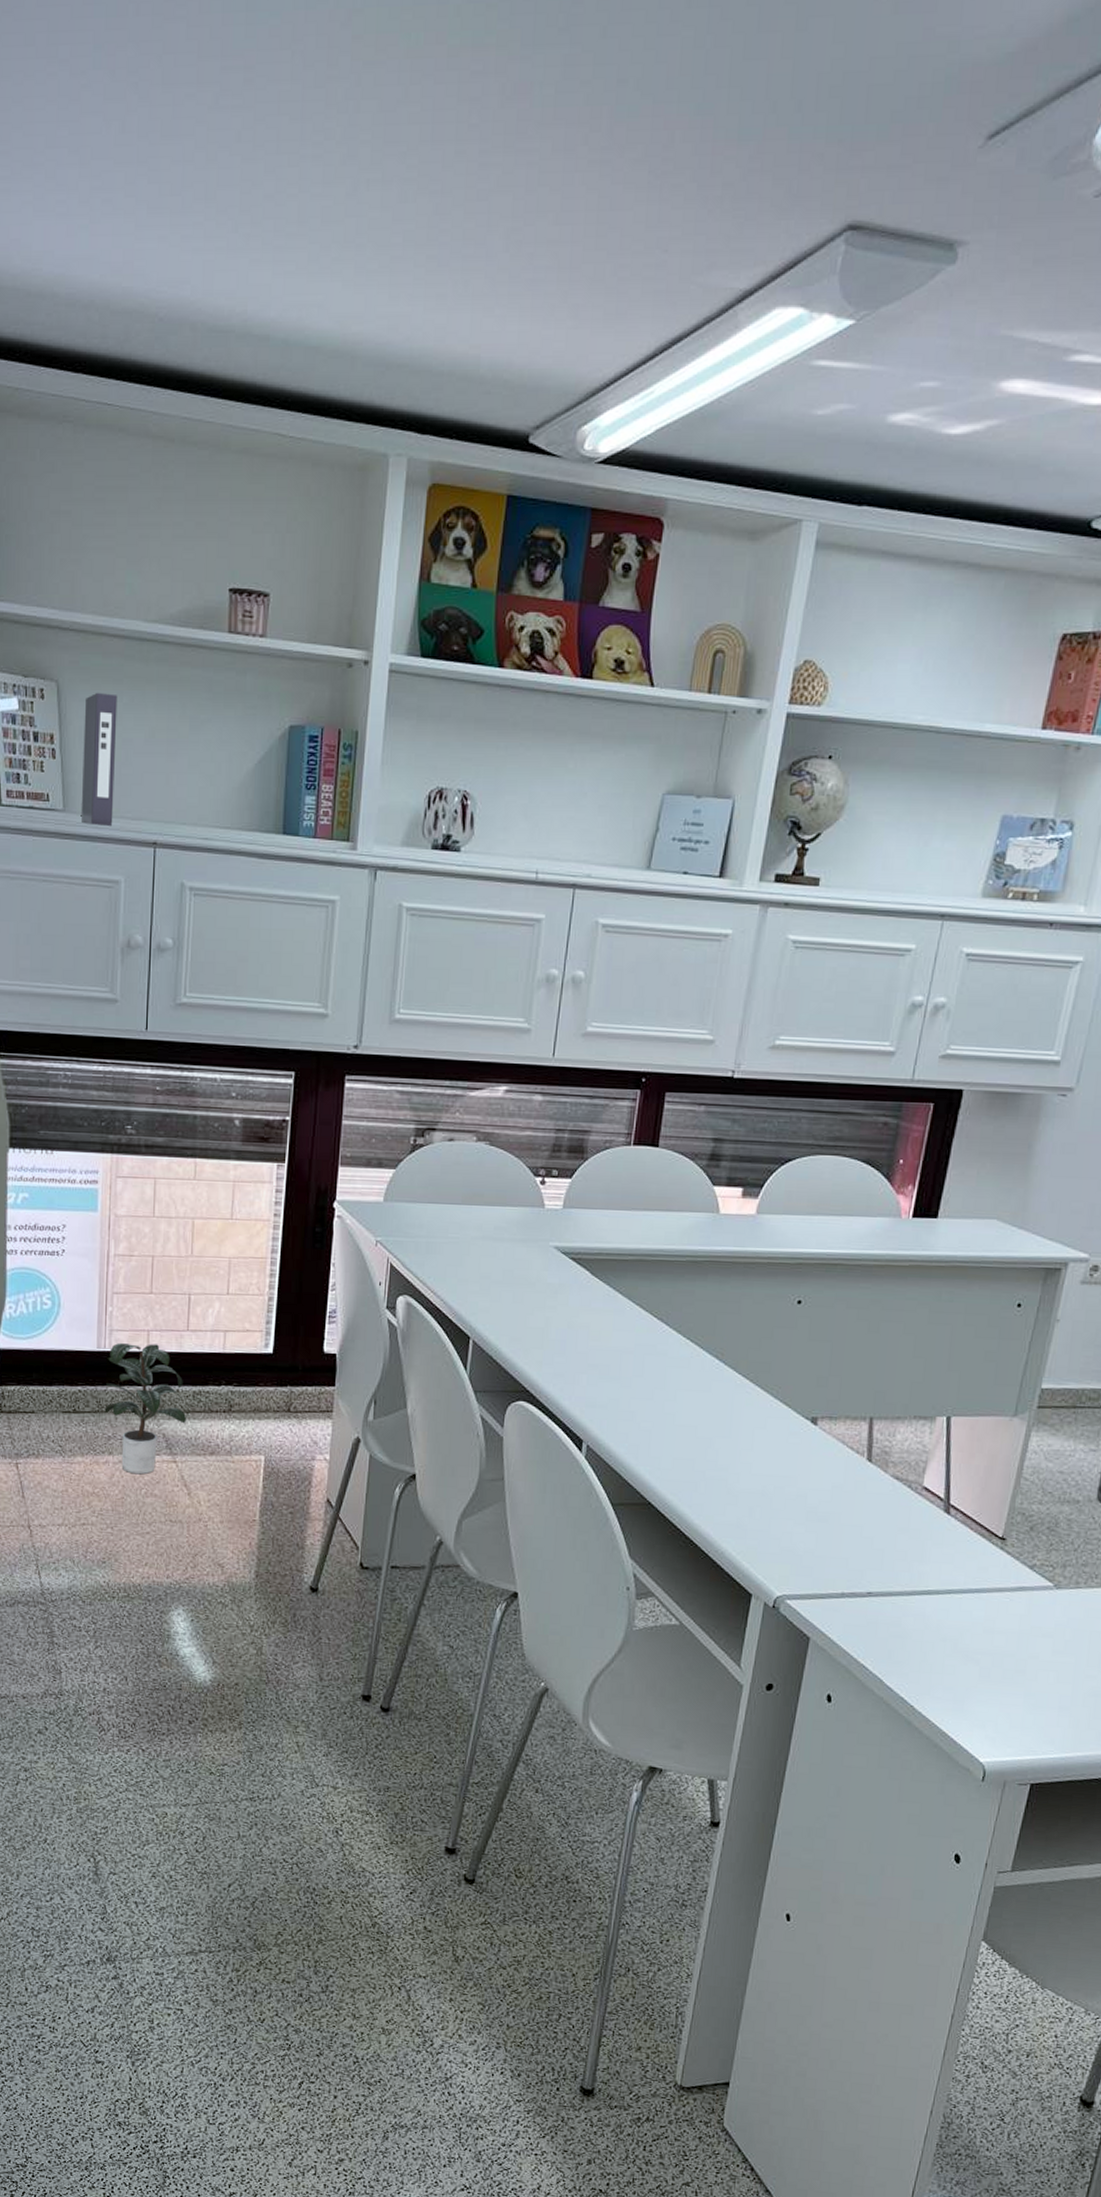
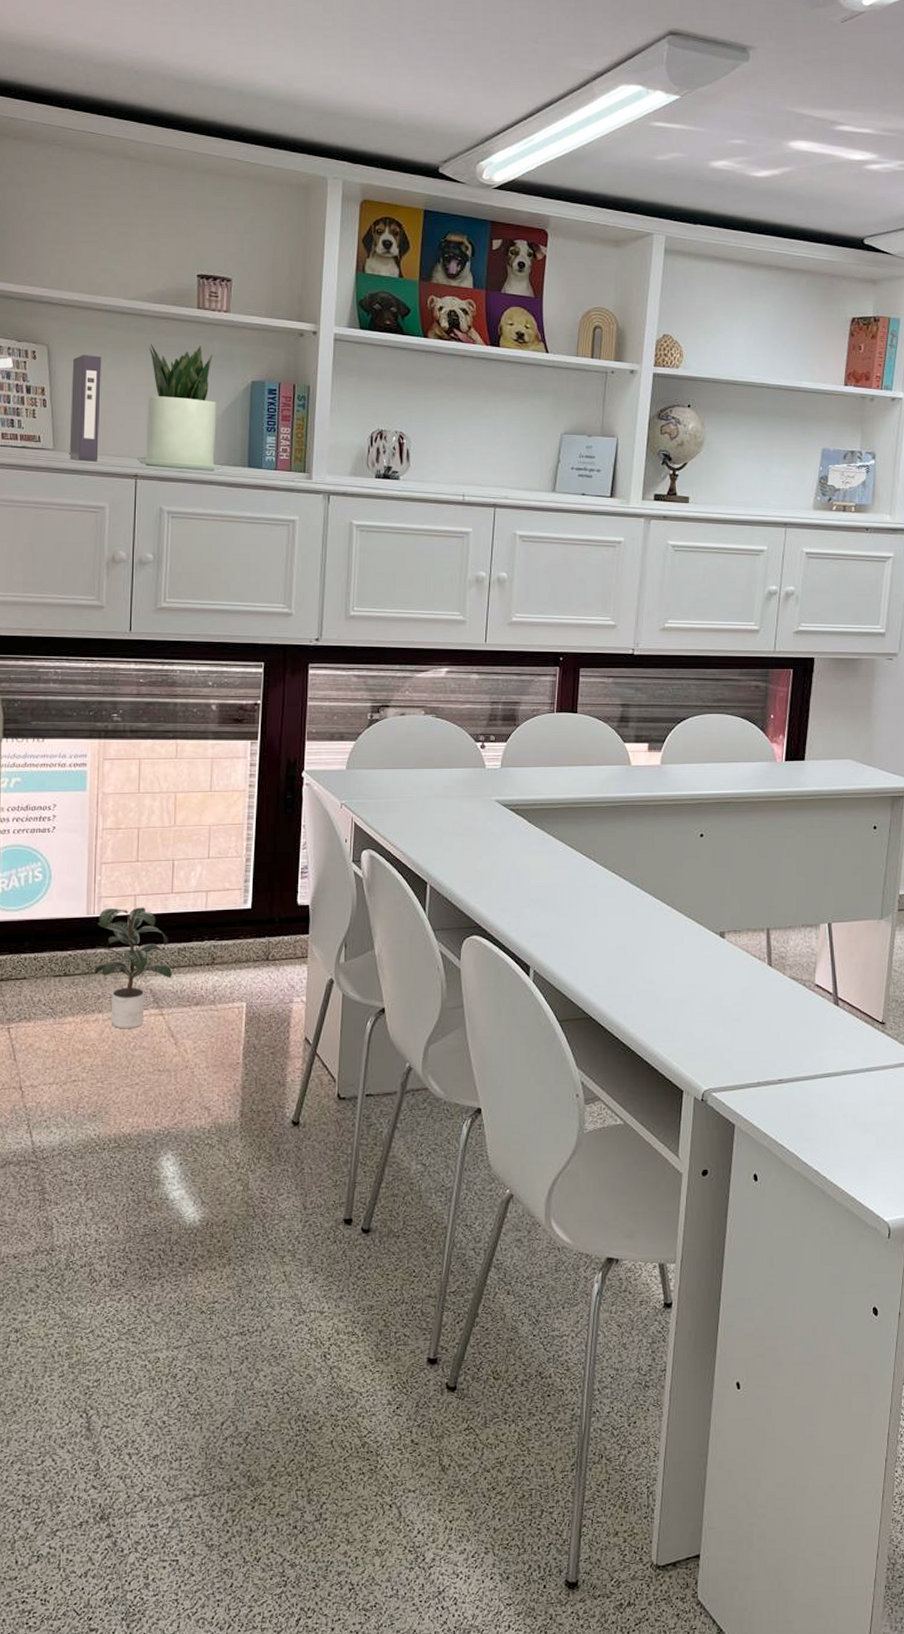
planter: none [157,679,253,839] -> present [138,344,222,471]

